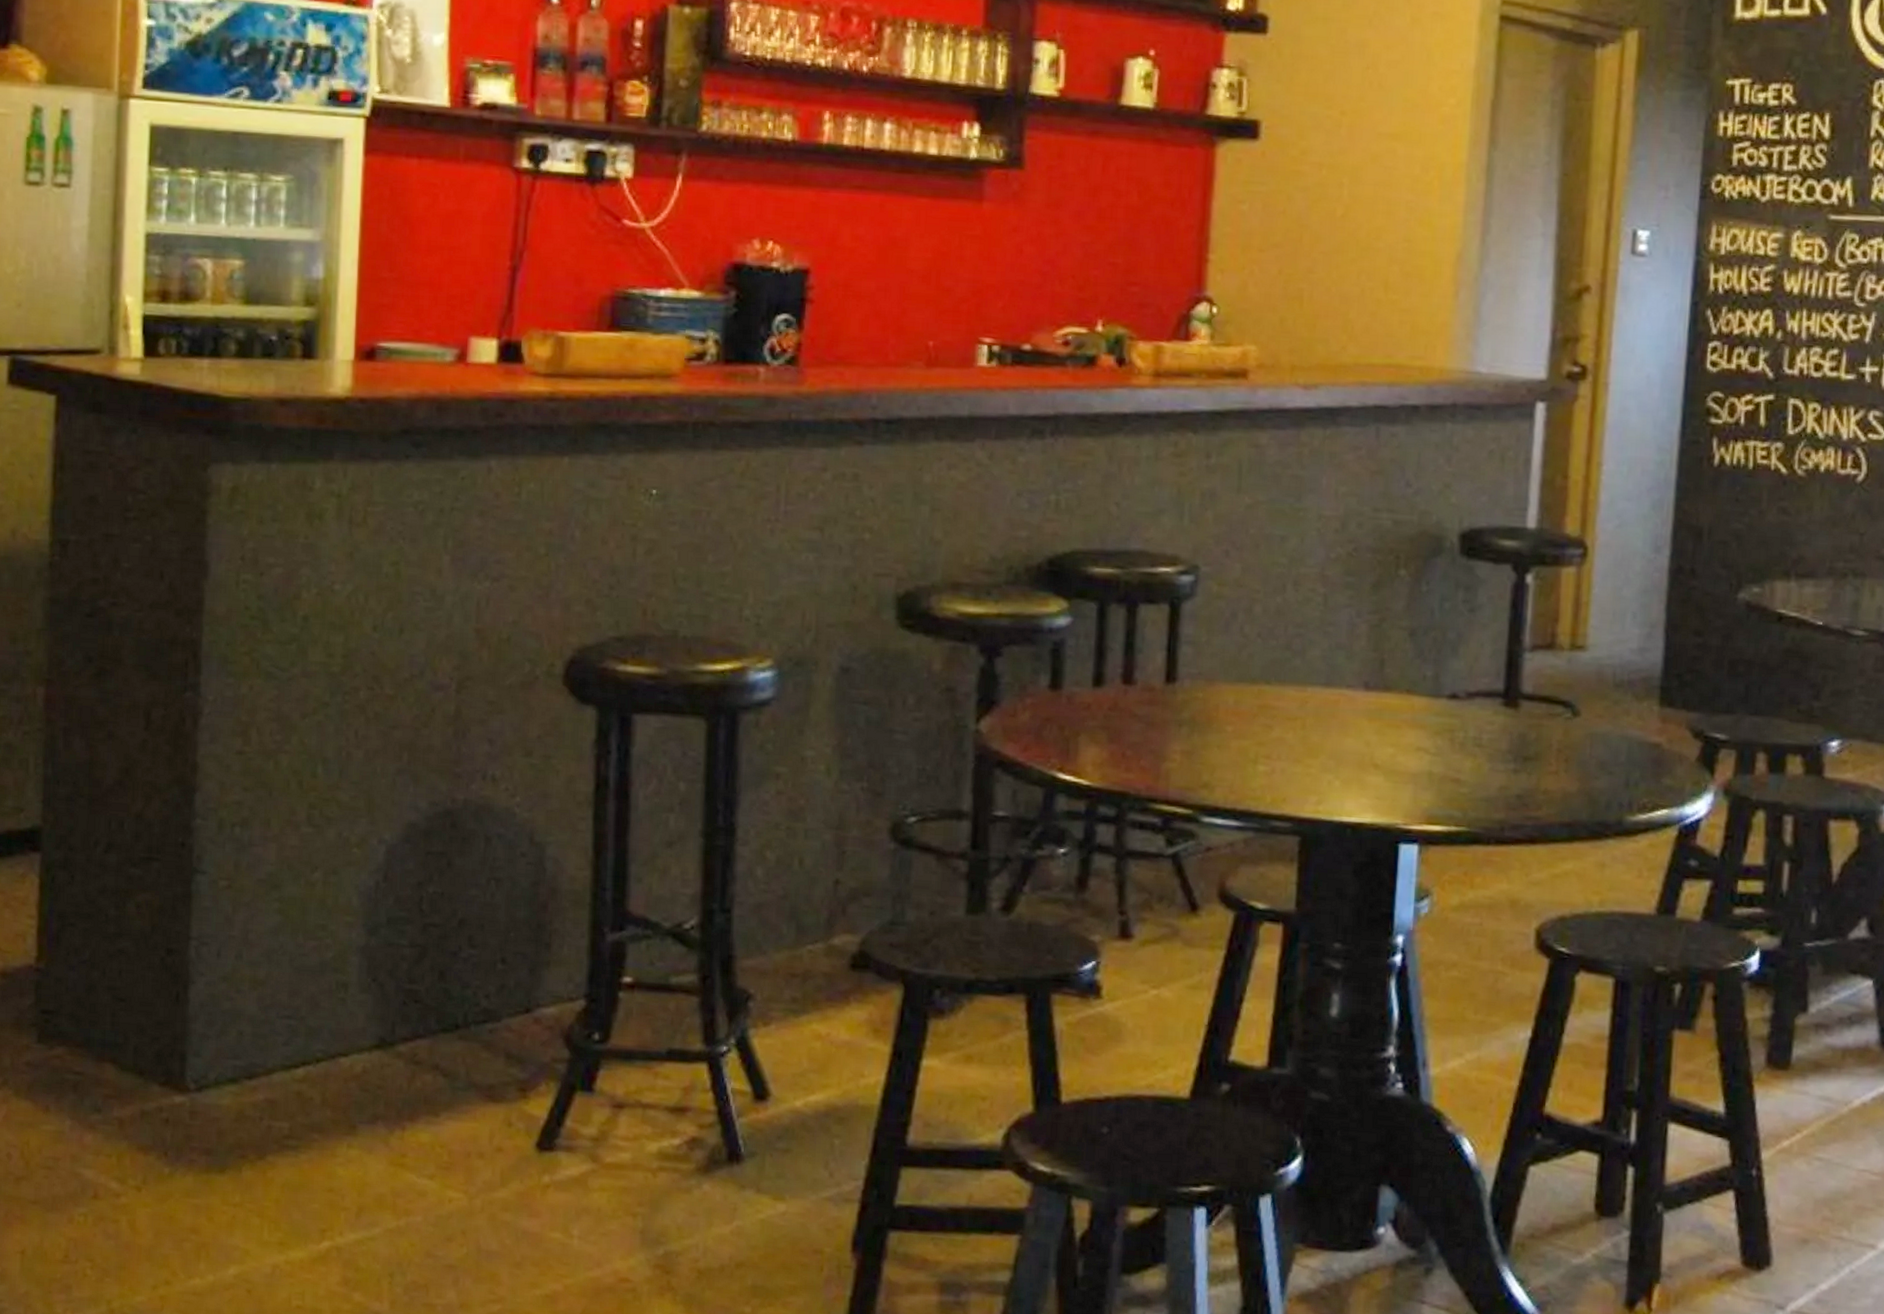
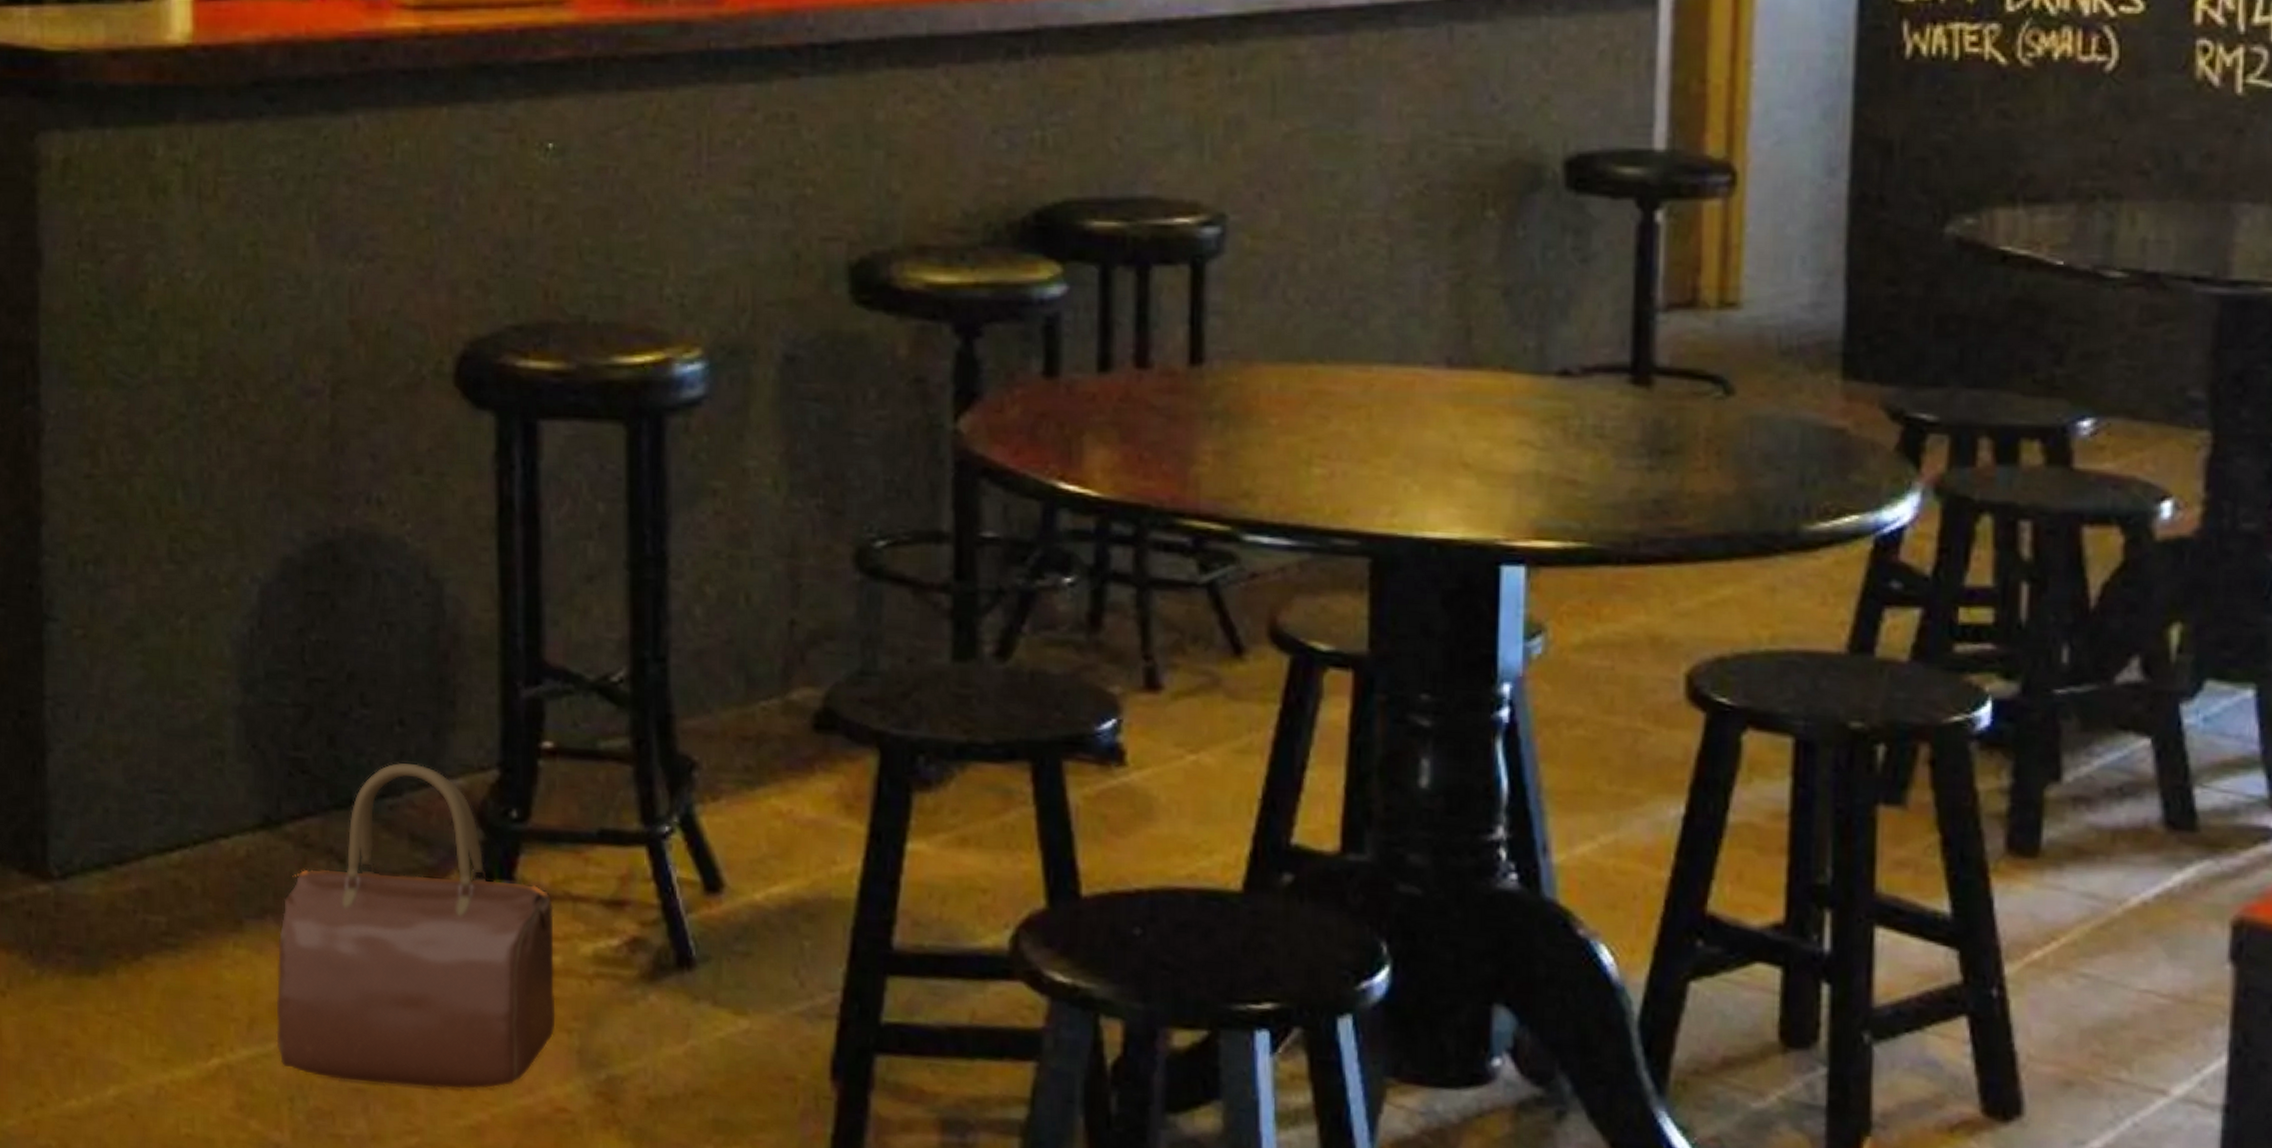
handbag: none [380,994,626,1264] -> present [276,763,556,1089]

